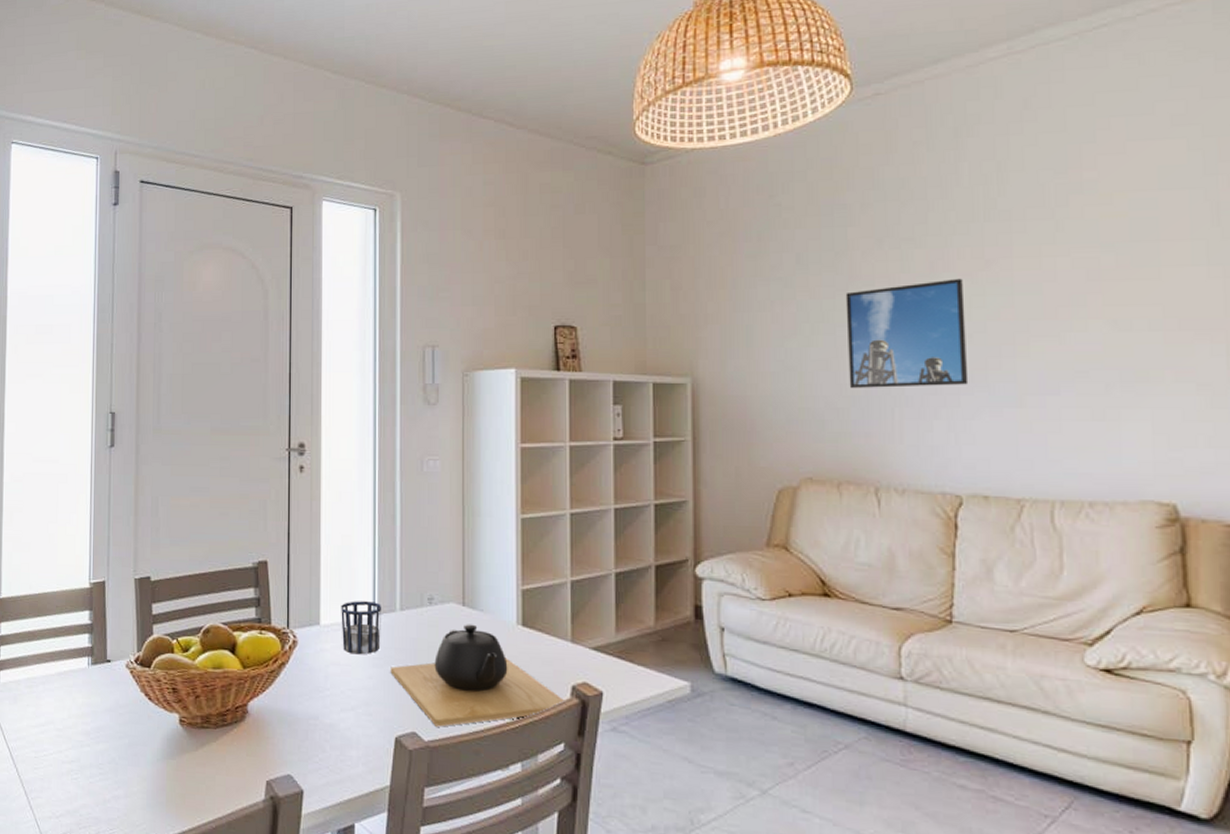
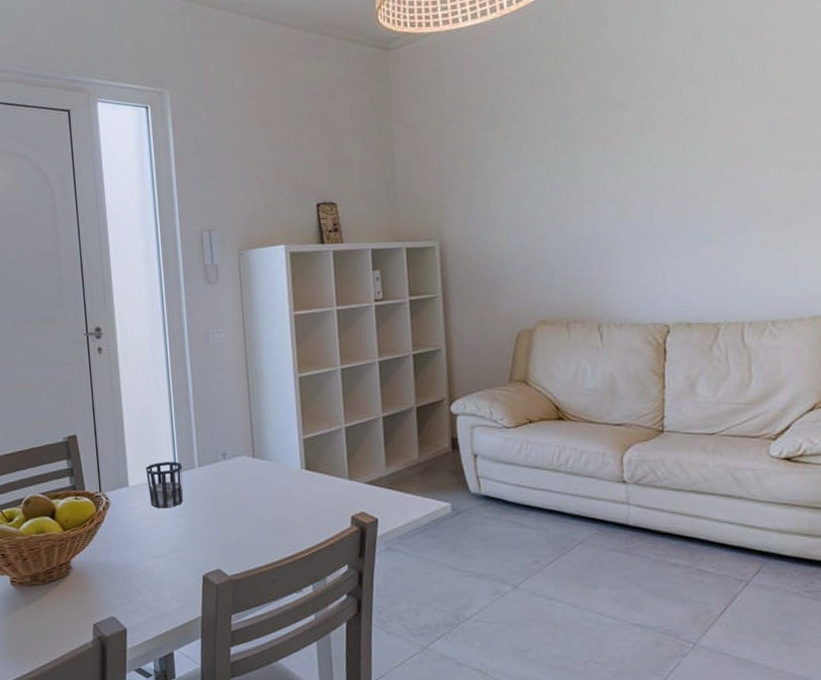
teapot: present [390,624,565,727] -> none [194,472,346,563]
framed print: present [845,278,969,388] -> none [567,136,673,239]

